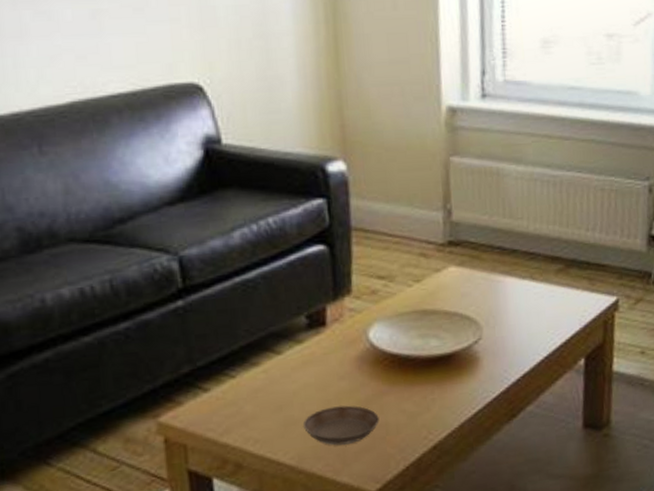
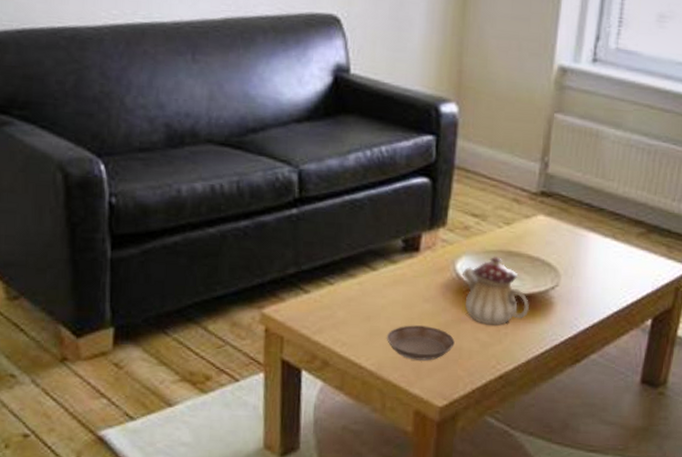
teapot: none [376,318,455,394] -> present [461,257,530,325]

